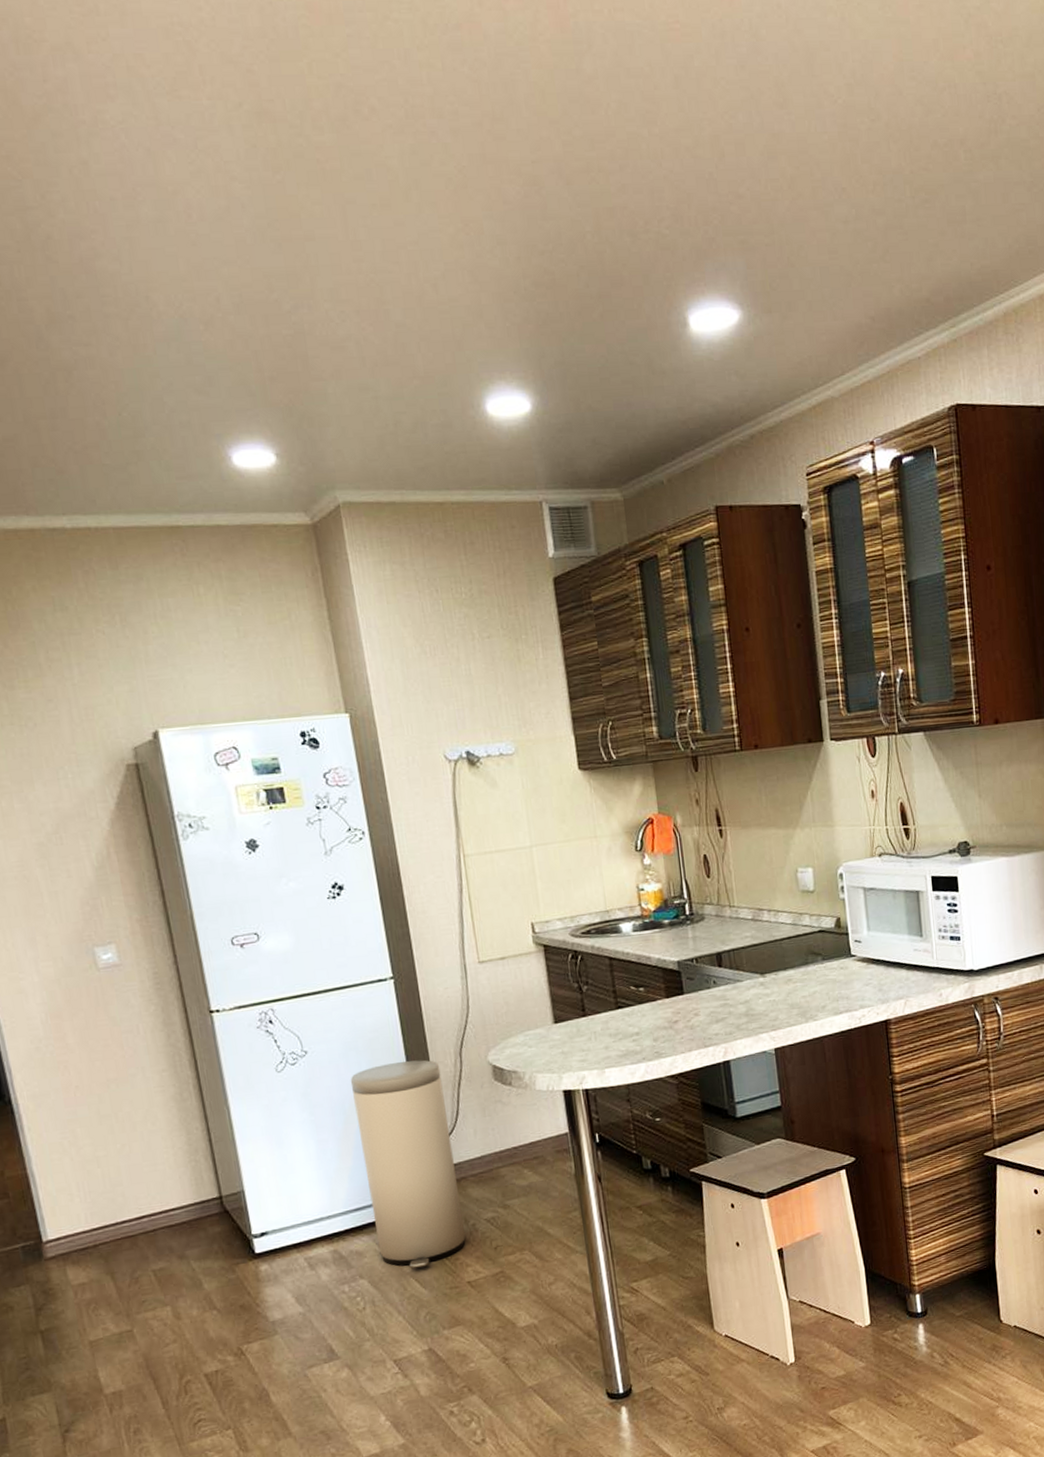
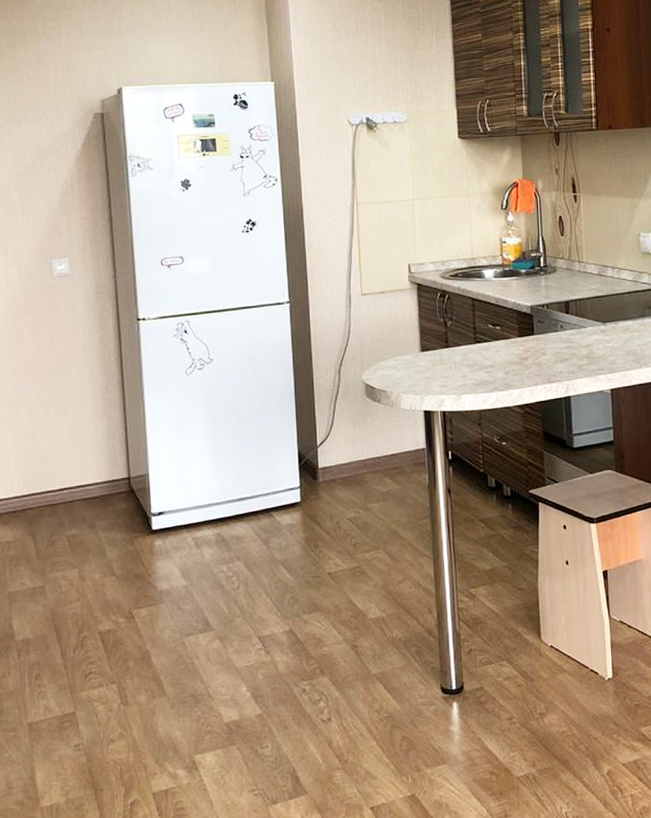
pedal bin: present [350,1060,466,1269] -> none [245,374,331,556]

